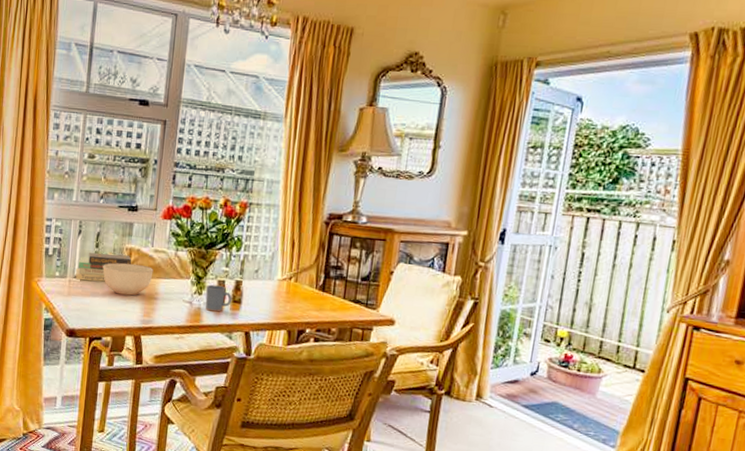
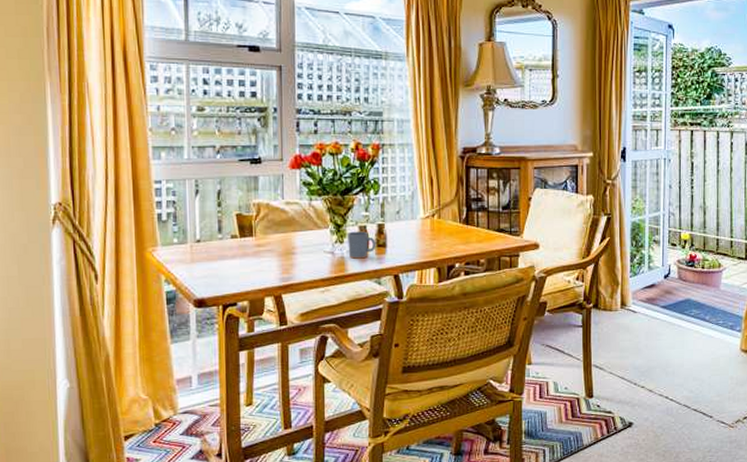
books: present [75,253,132,282] -> none [196,211,262,244]
bowl: present [102,262,154,296] -> none [229,219,287,254]

